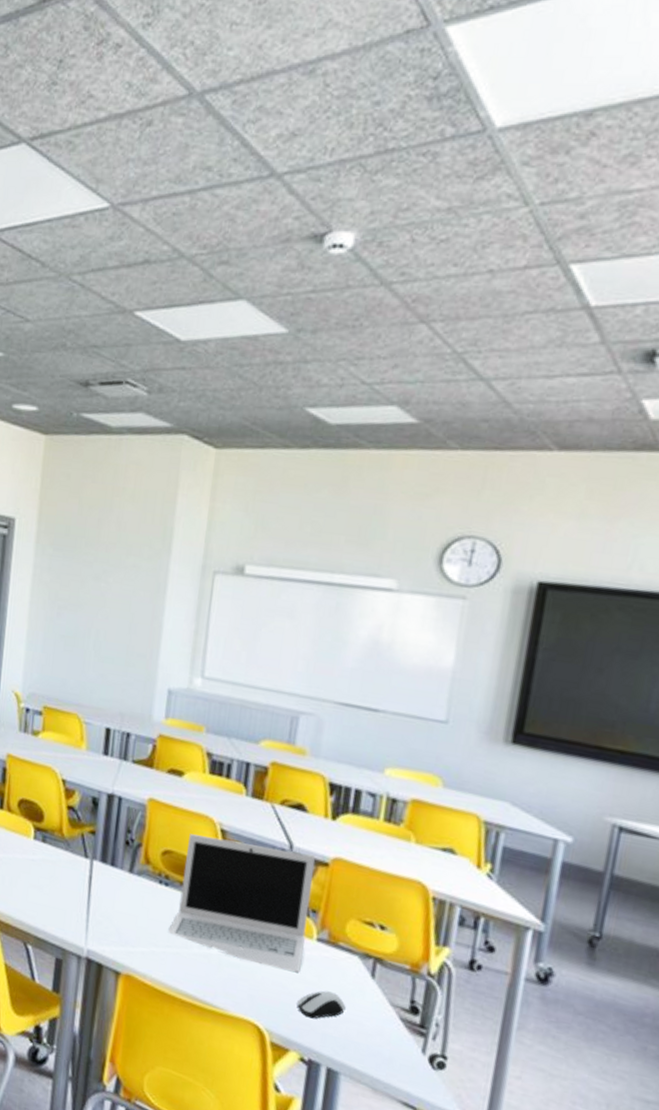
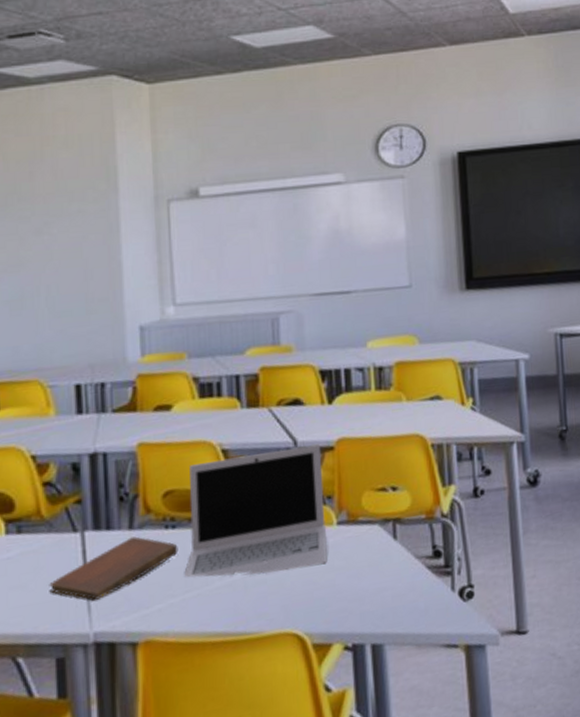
notebook: none [59,879,168,923] -> present [49,536,179,600]
computer mouse: present [297,990,346,1019] -> none [330,568,377,604]

